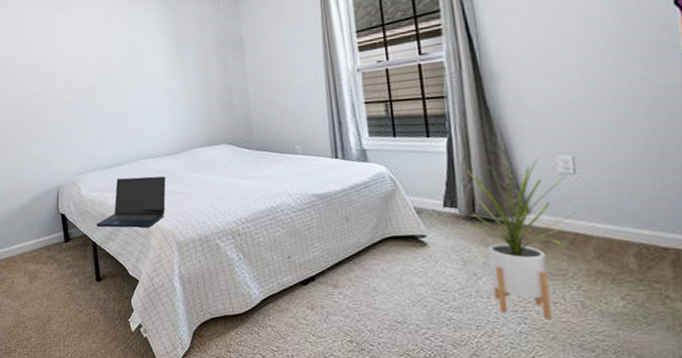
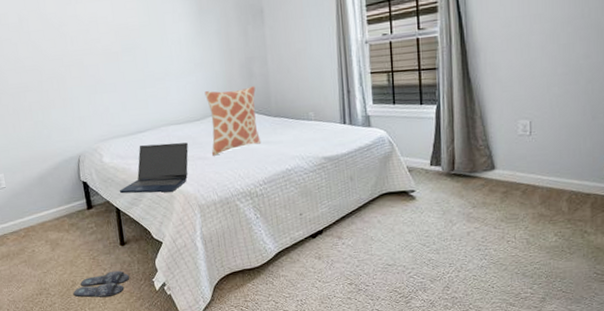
slippers: none [48,308,105,334] -> present [73,270,130,298]
pillow: none [182,117,243,191] -> present [204,85,262,156]
house plant: present [461,156,575,319] -> none [443,121,528,255]

